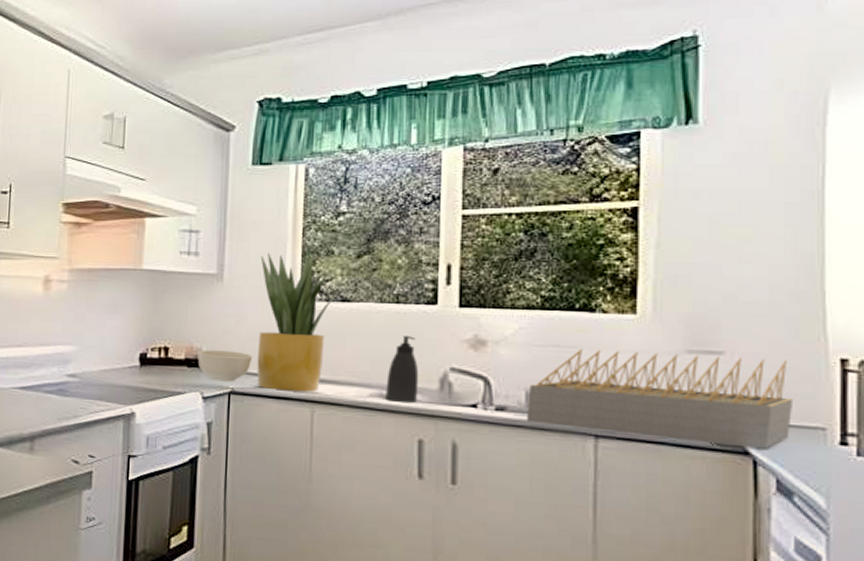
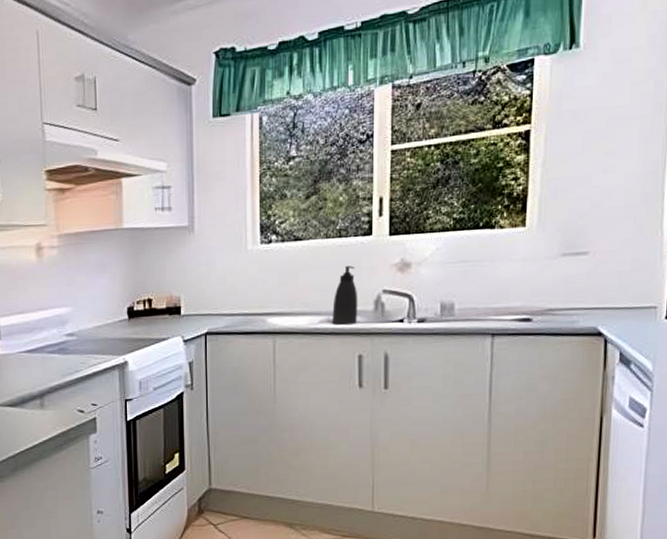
bowl: present [197,350,253,382] -> none [177,296,223,325]
planter: present [256,250,339,392] -> none [225,195,292,327]
architectural model: present [525,349,794,449] -> none [440,254,636,330]

